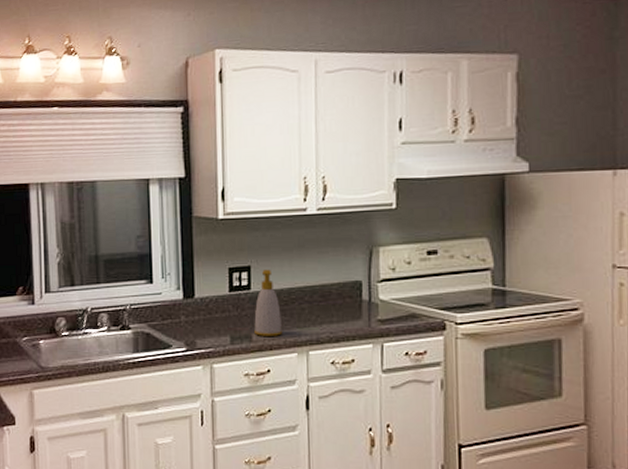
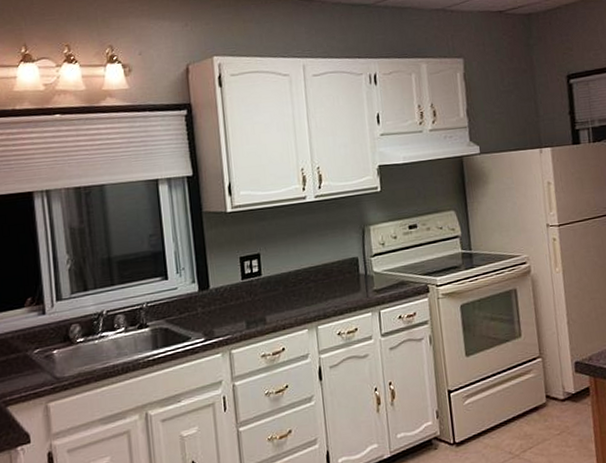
soap bottle: present [254,269,282,336] -> none [266,255,293,318]

